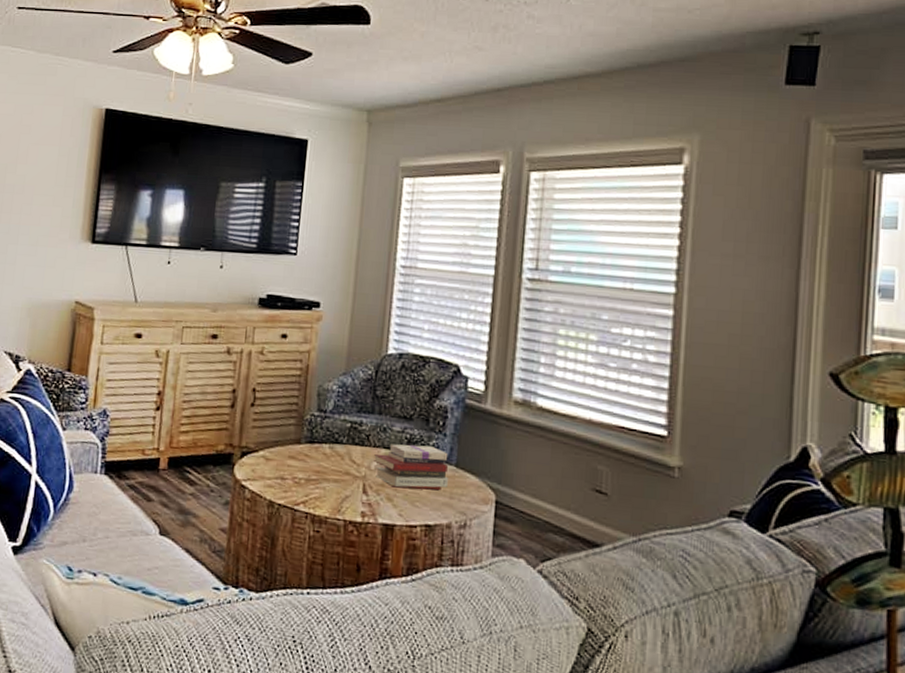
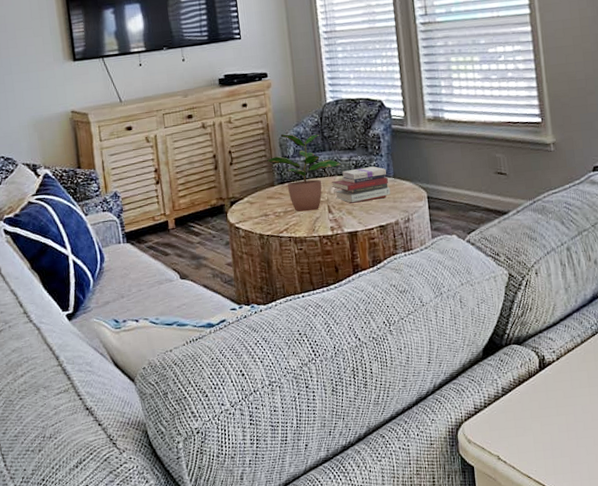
potted plant: none [298,382,392,486] -> present [267,133,342,212]

